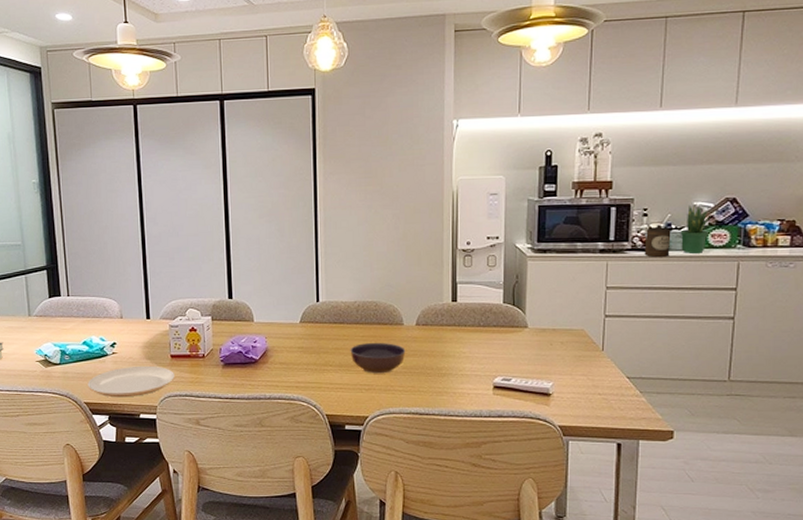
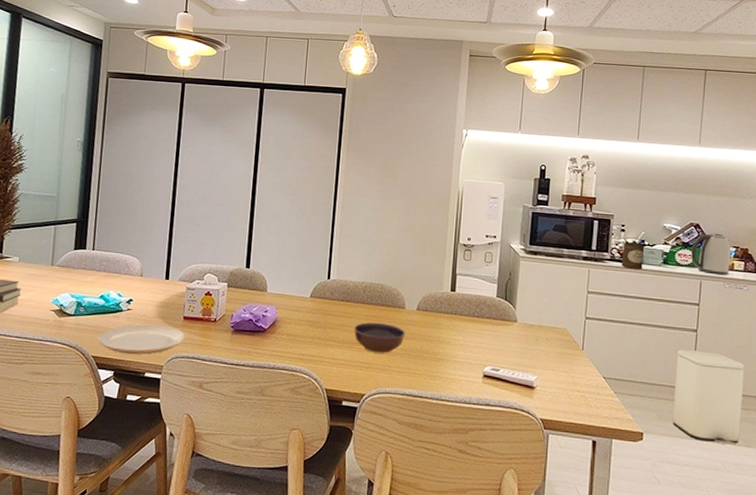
planter: present [680,204,710,253] -> none [652,225,677,269]
pedal bin: none [706,339,790,437] -> present [672,349,745,446]
kettle: none [727,206,775,254] -> present [691,233,731,276]

